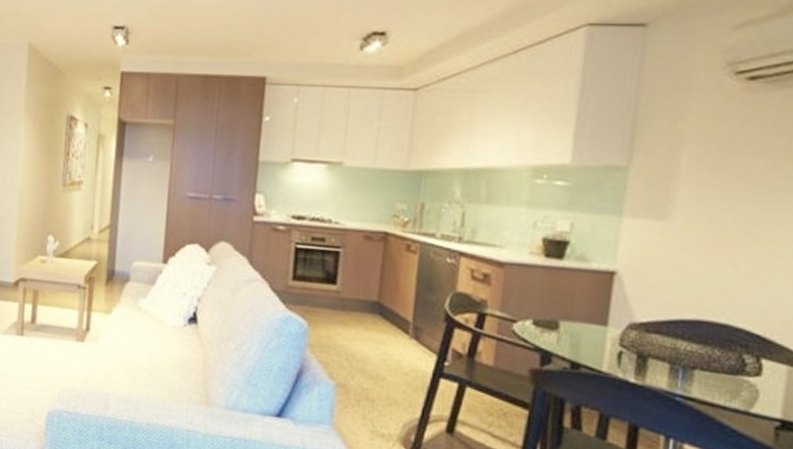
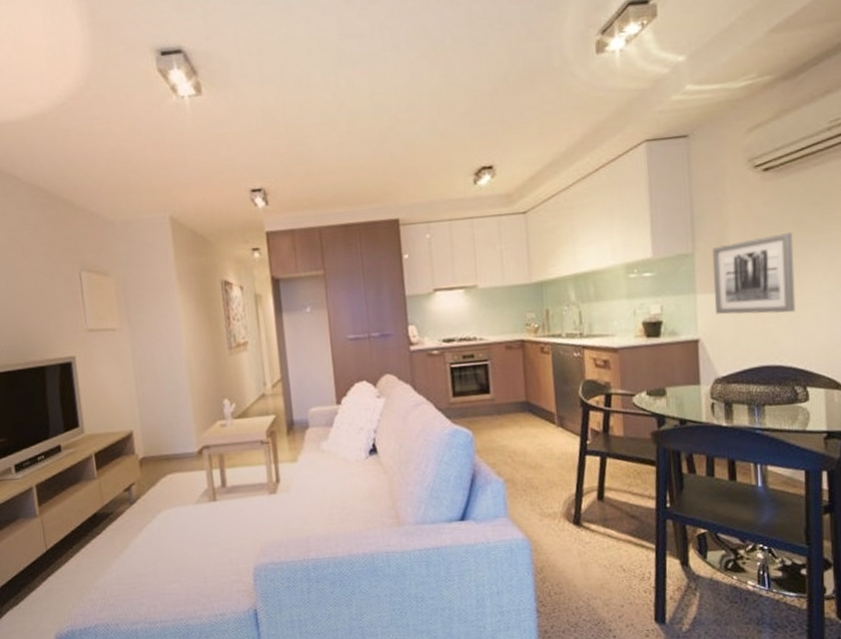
wall art: none [644,160,777,262] -> present [712,231,796,315]

